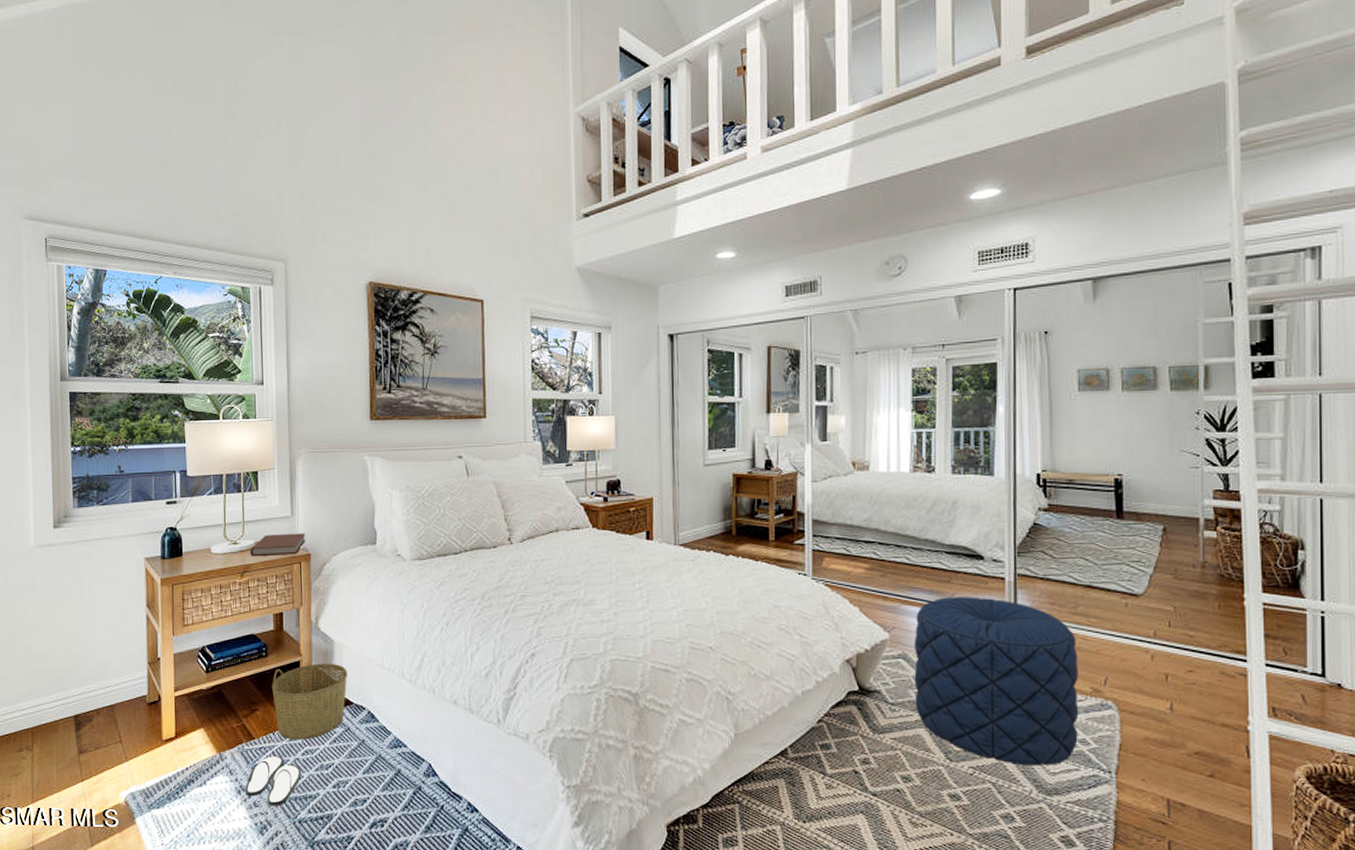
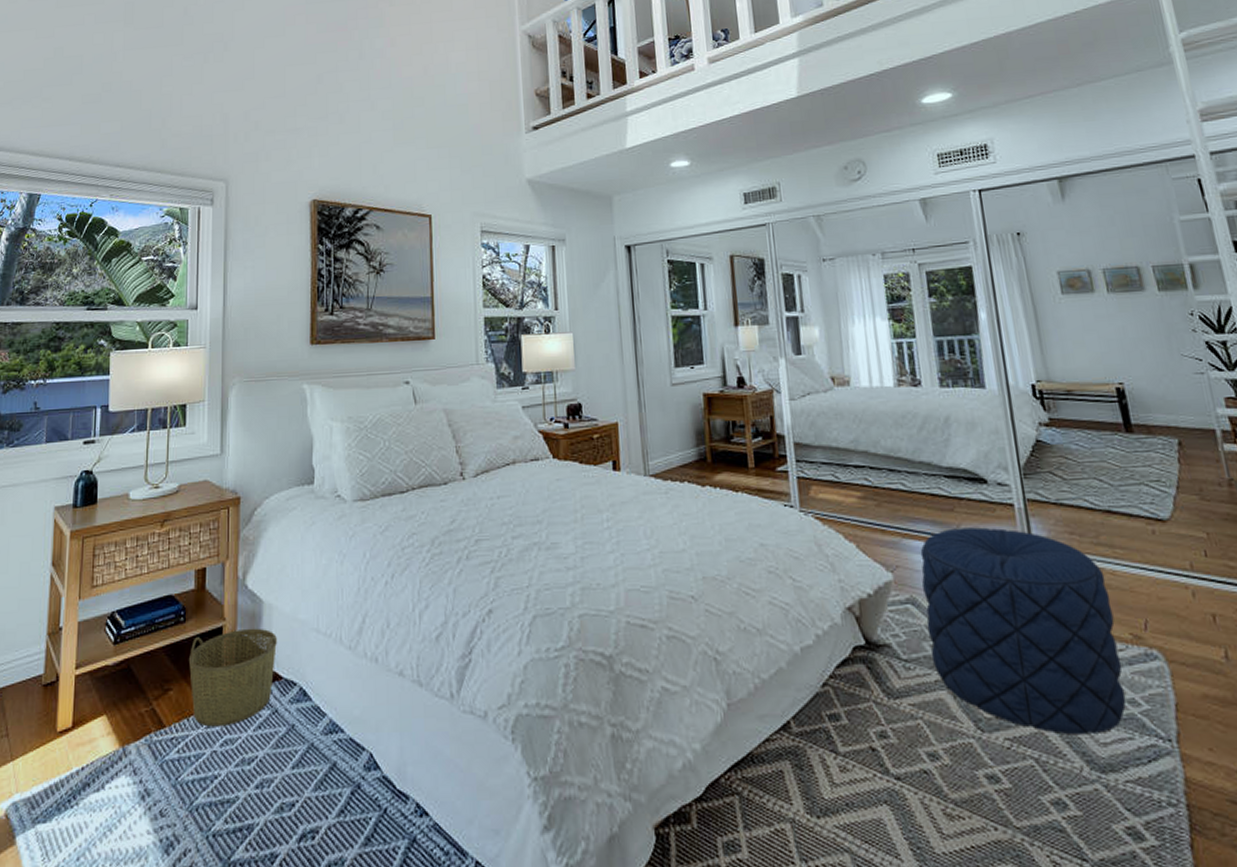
slippers: present [245,755,302,806] -> none [151,747,219,816]
book: present [250,533,305,557] -> none [173,473,235,503]

